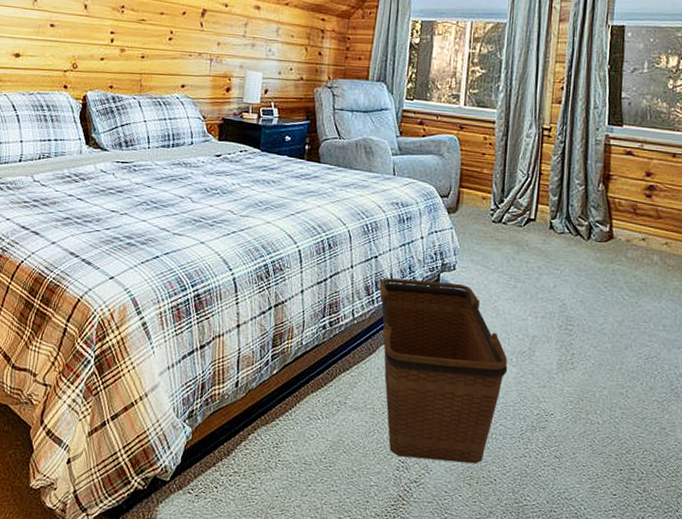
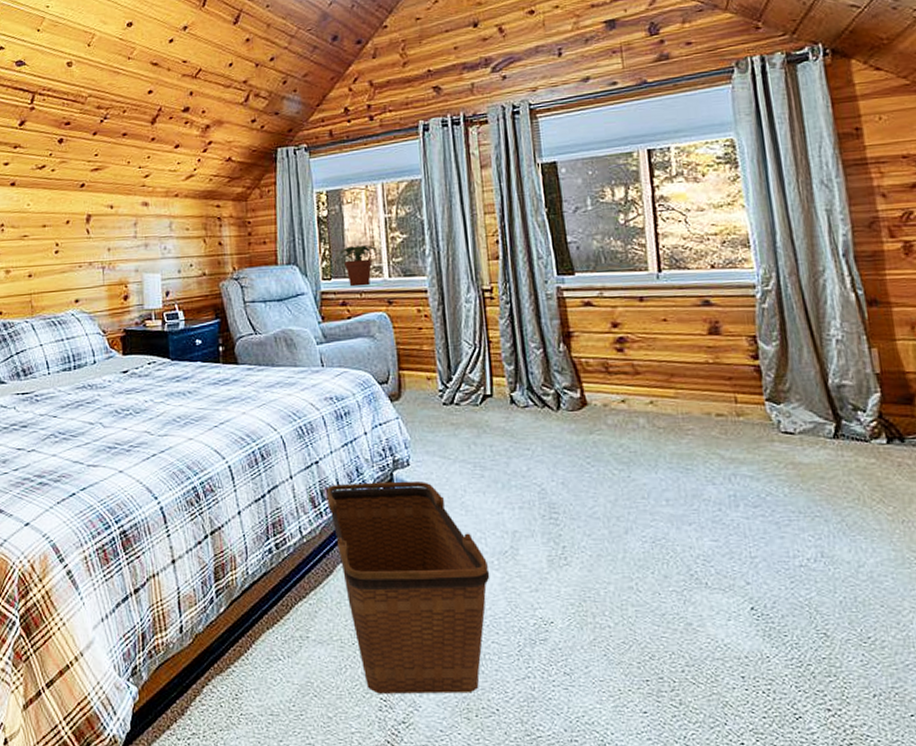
potted plant: none [424,73,458,110] -> present [339,245,378,287]

